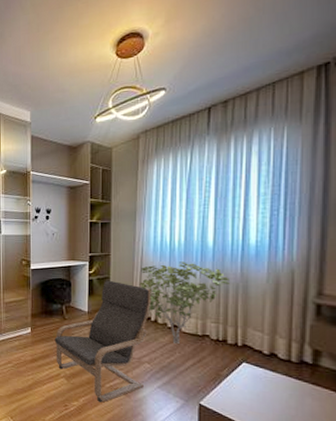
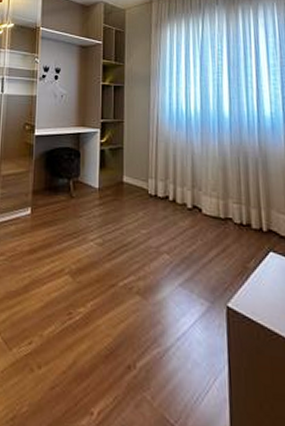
lounge chair: present [54,280,151,403] -> none [58,151,169,308]
shrub: present [139,262,231,344] -> none [155,132,250,229]

